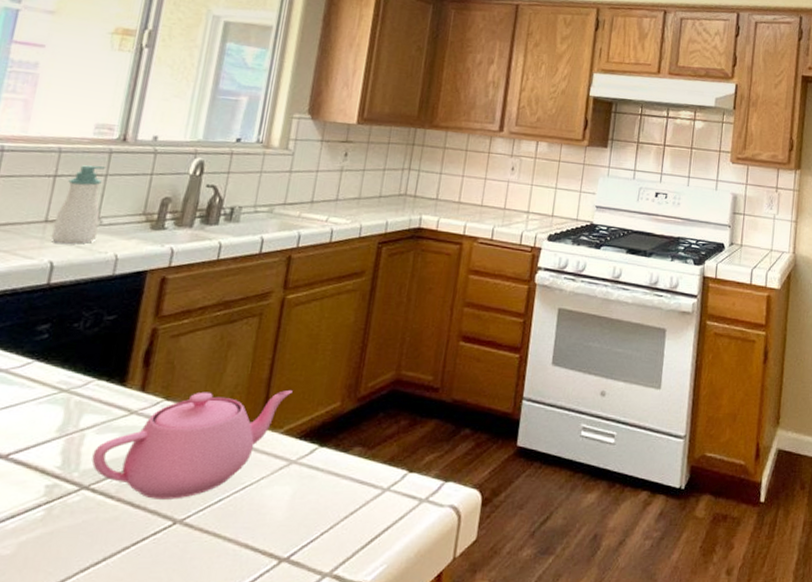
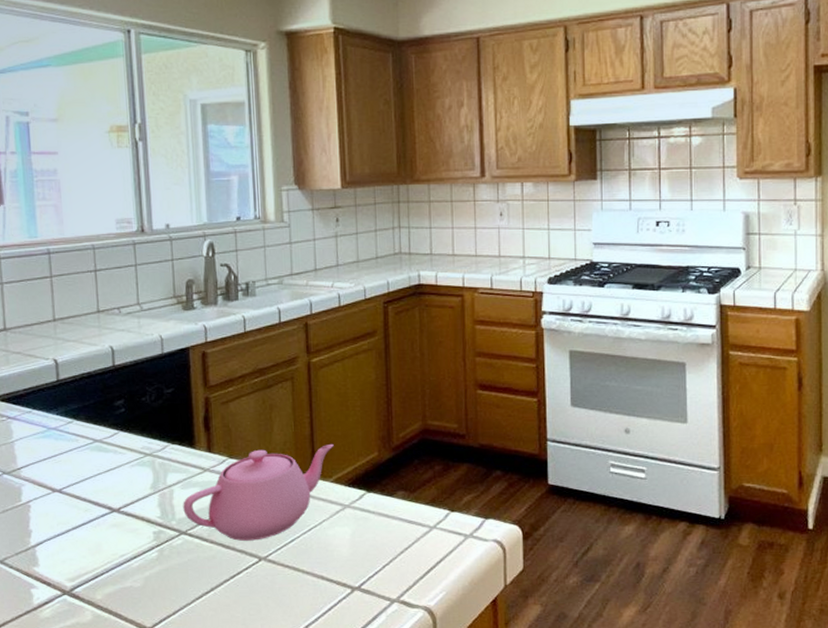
soap bottle: present [50,165,106,244] -> none [105,258,141,330]

